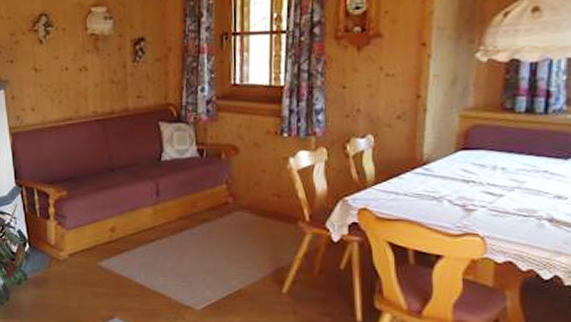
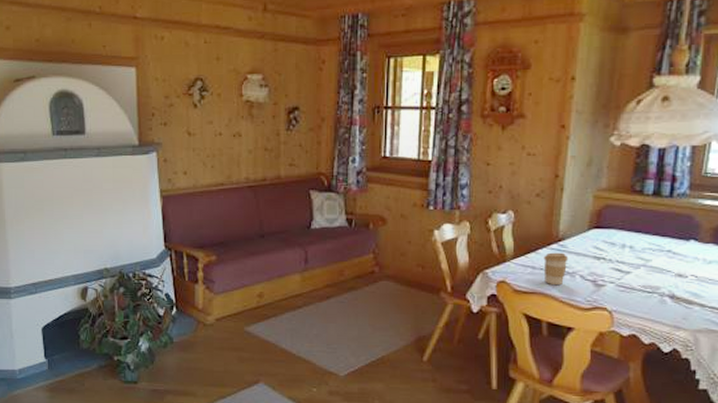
coffee cup: none [407,176,435,212] -> present [544,252,568,286]

